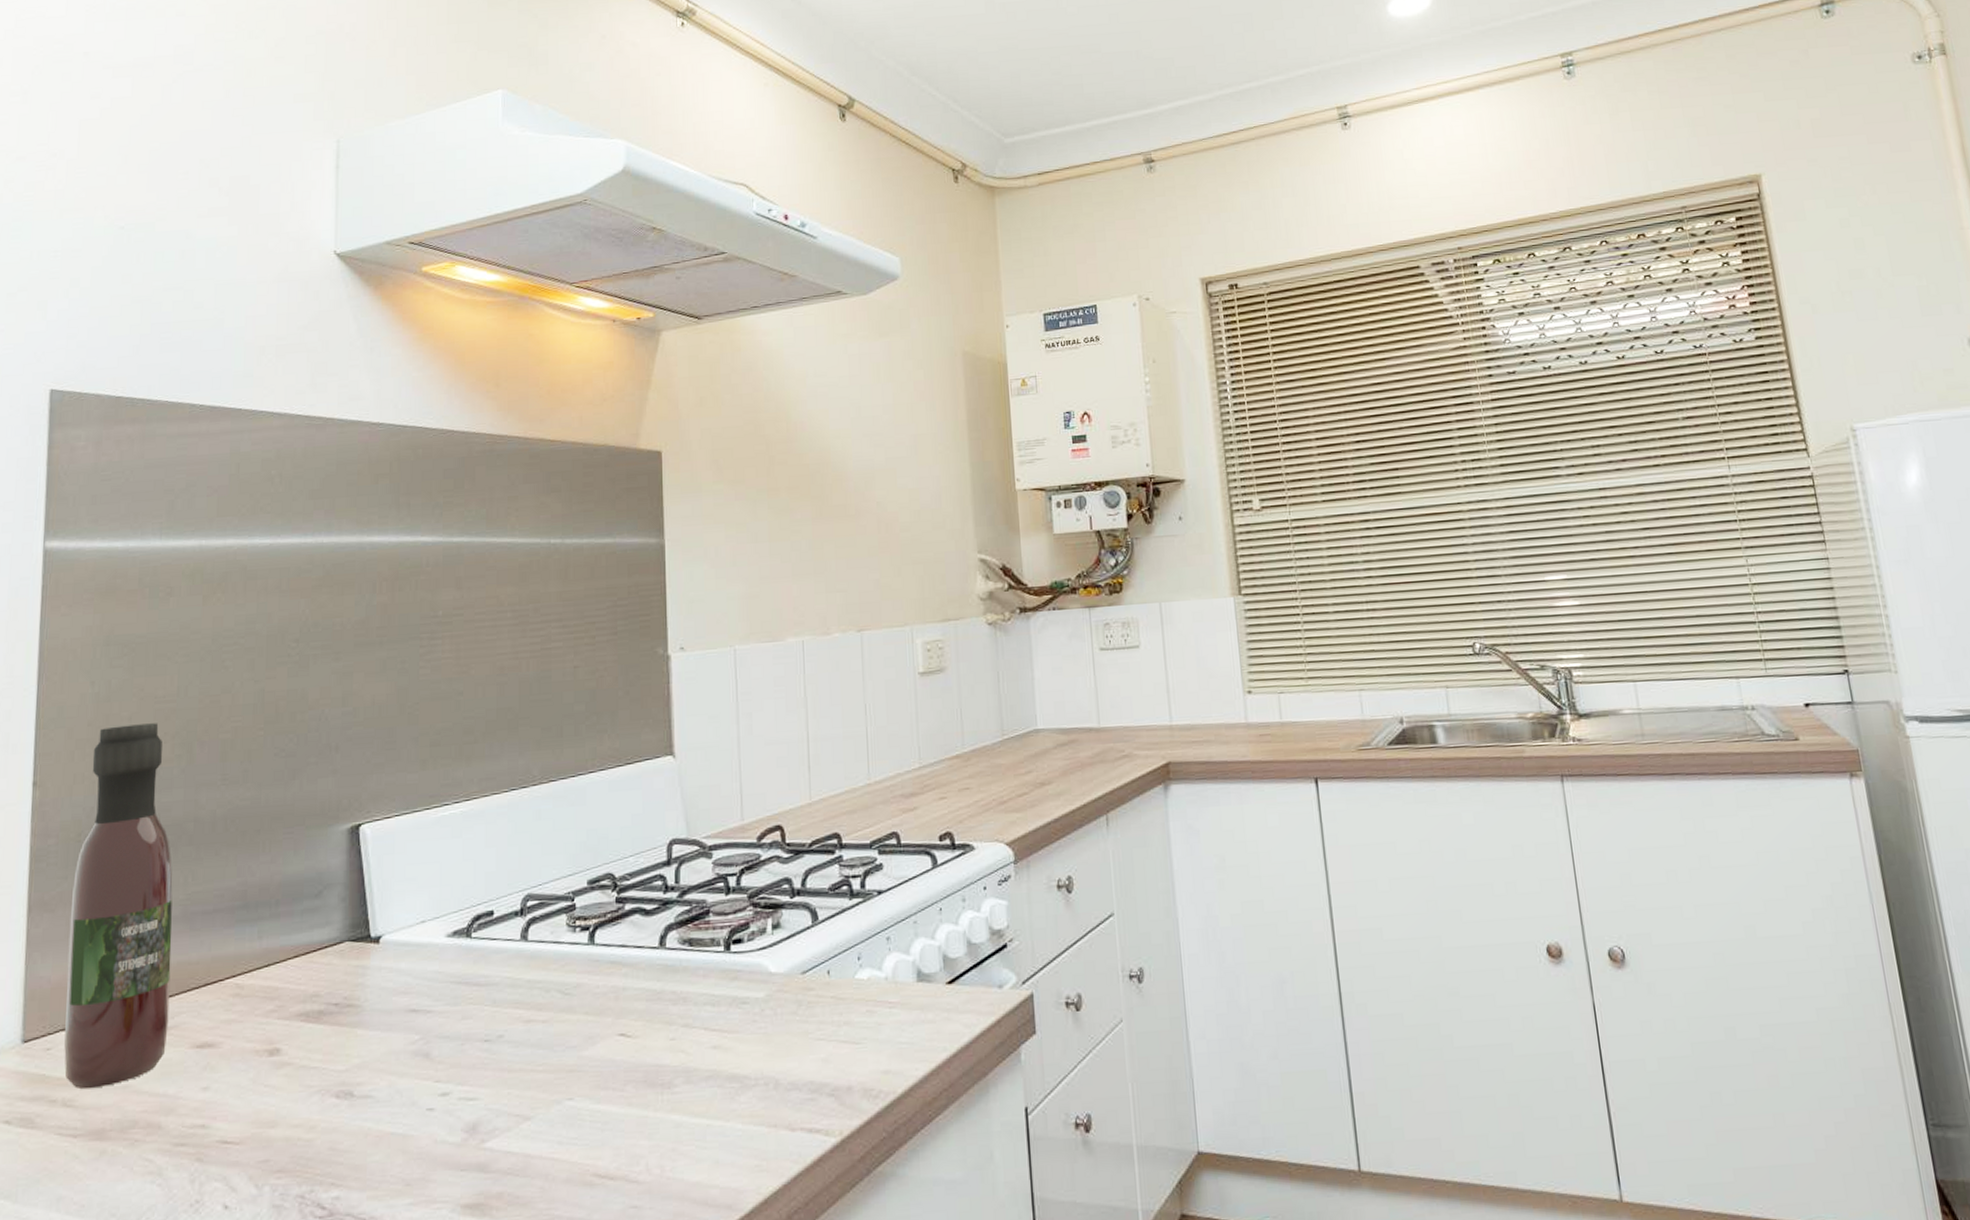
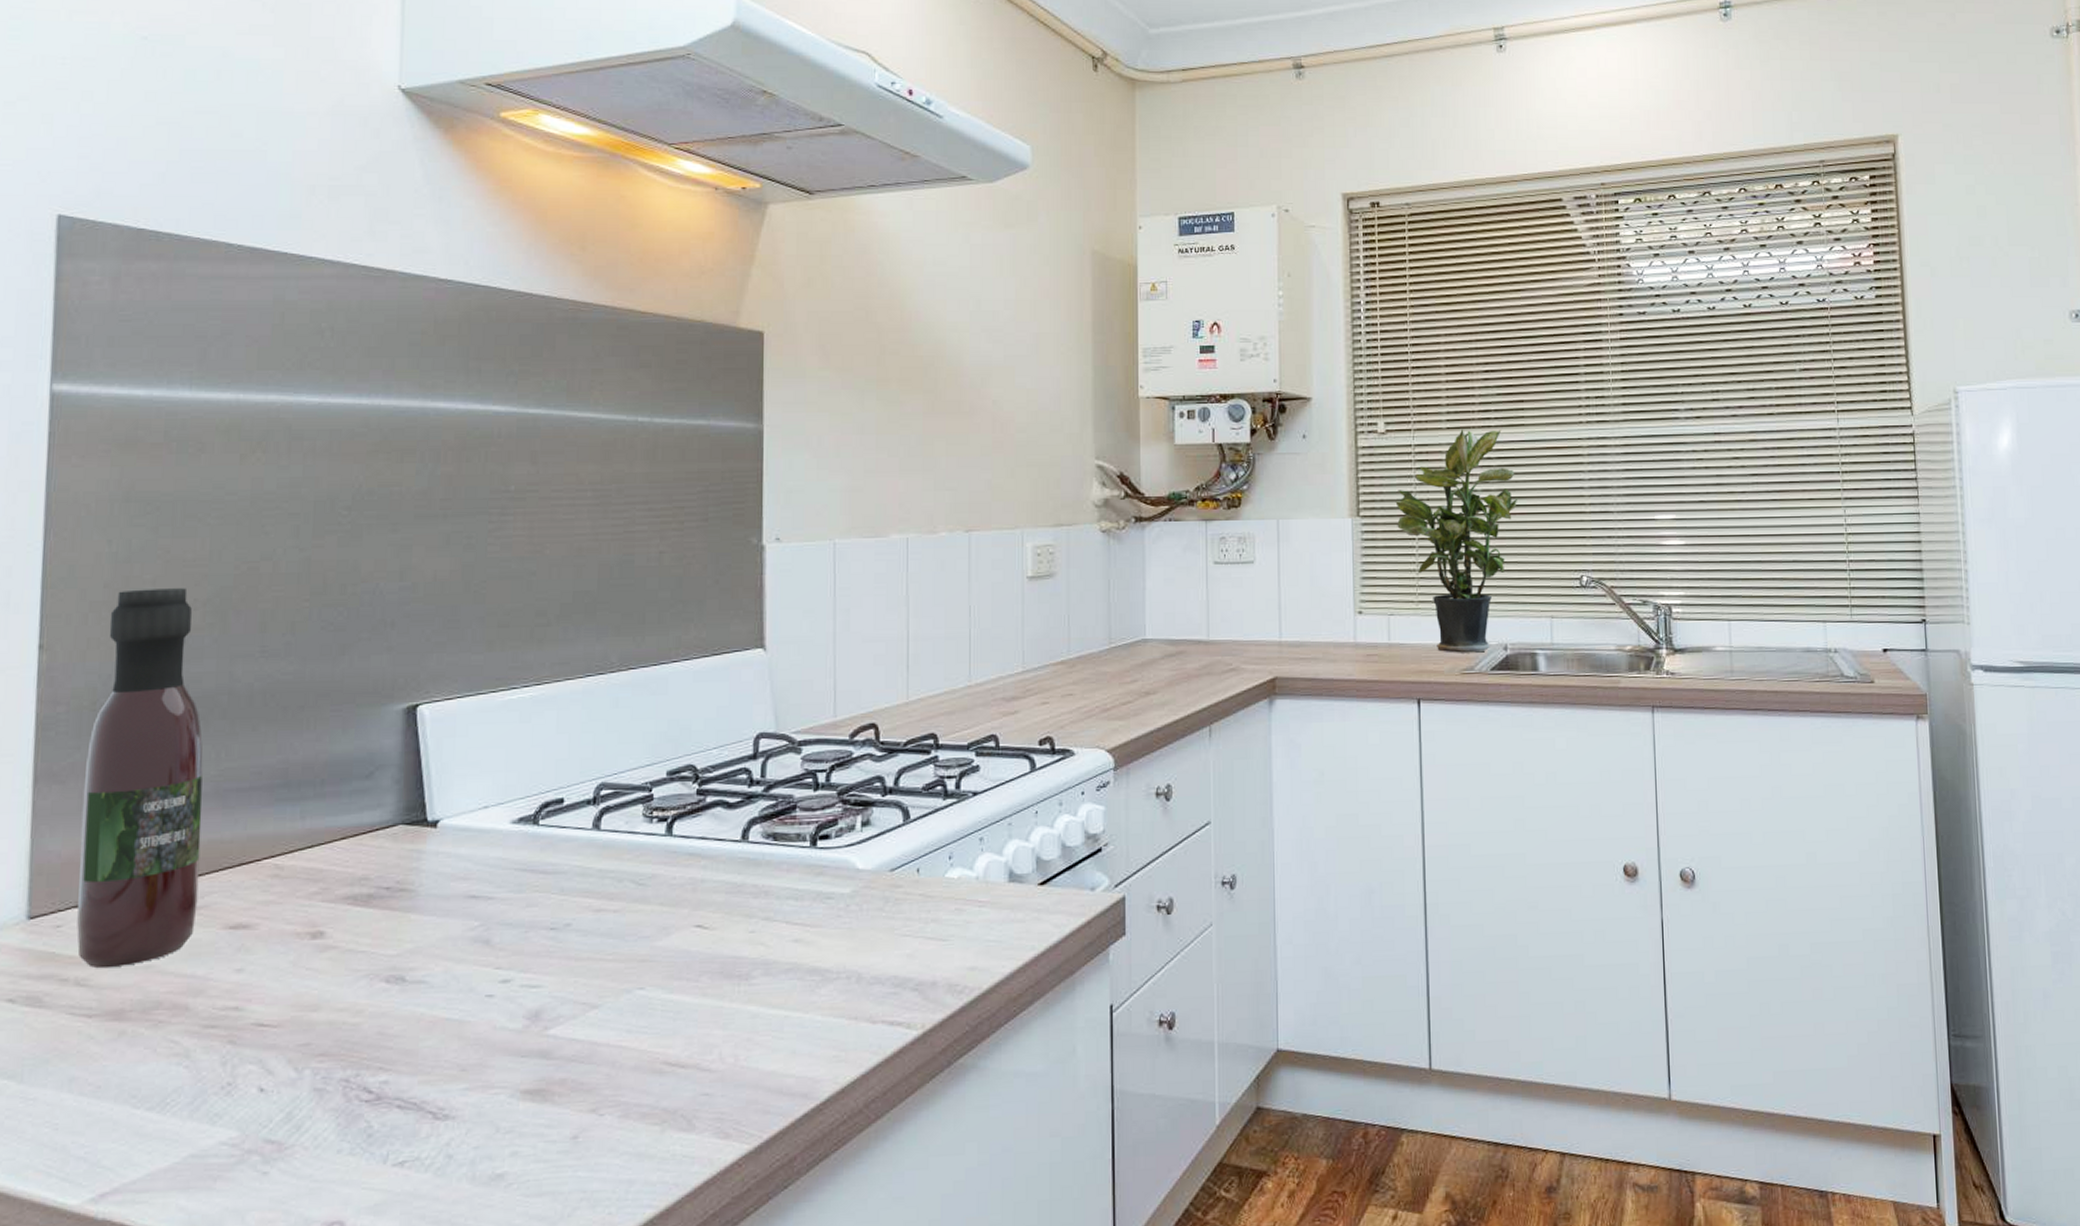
potted plant: none [1276,499,1401,729] -> present [1395,429,1518,653]

